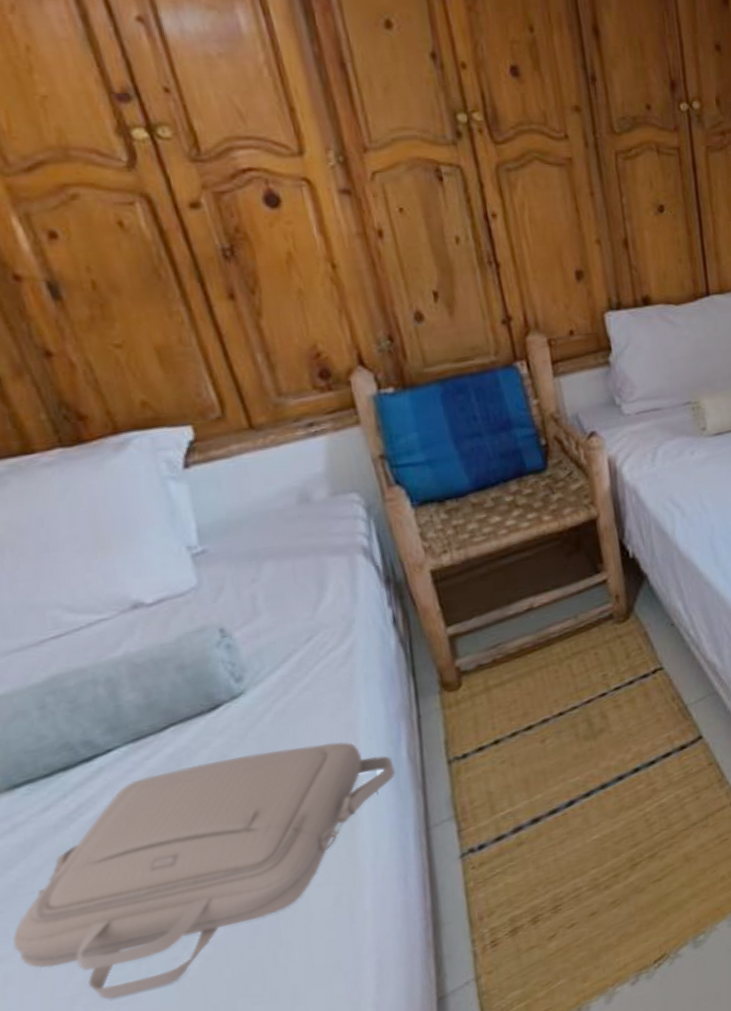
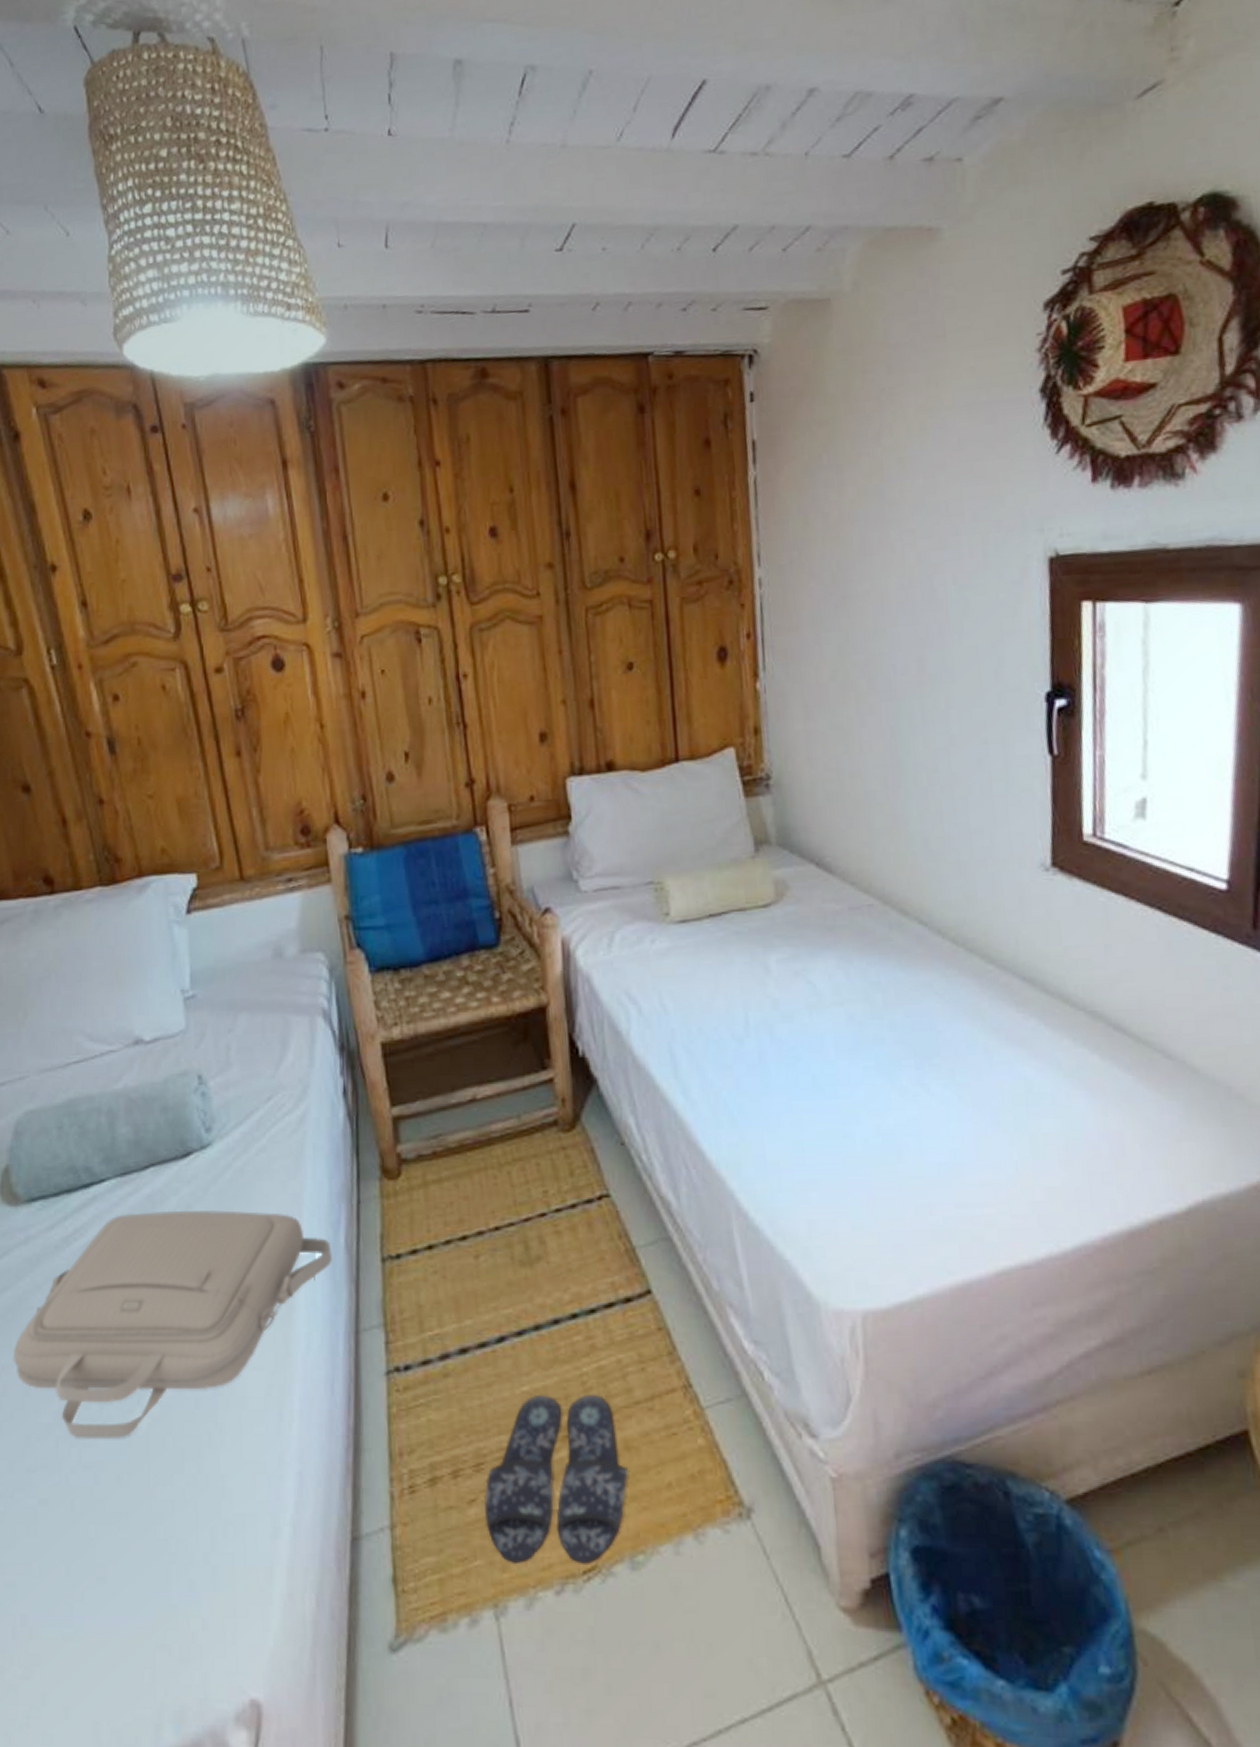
slippers: none [563,826,689,974] -> present [484,1393,629,1565]

